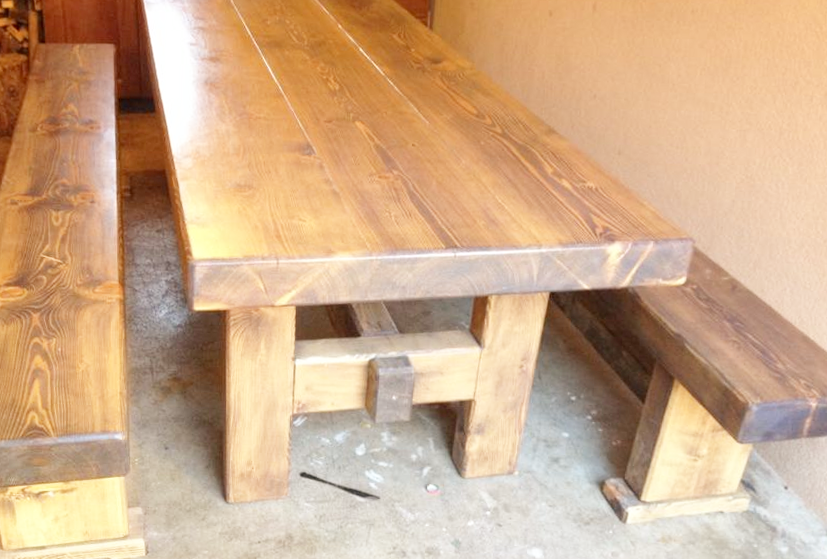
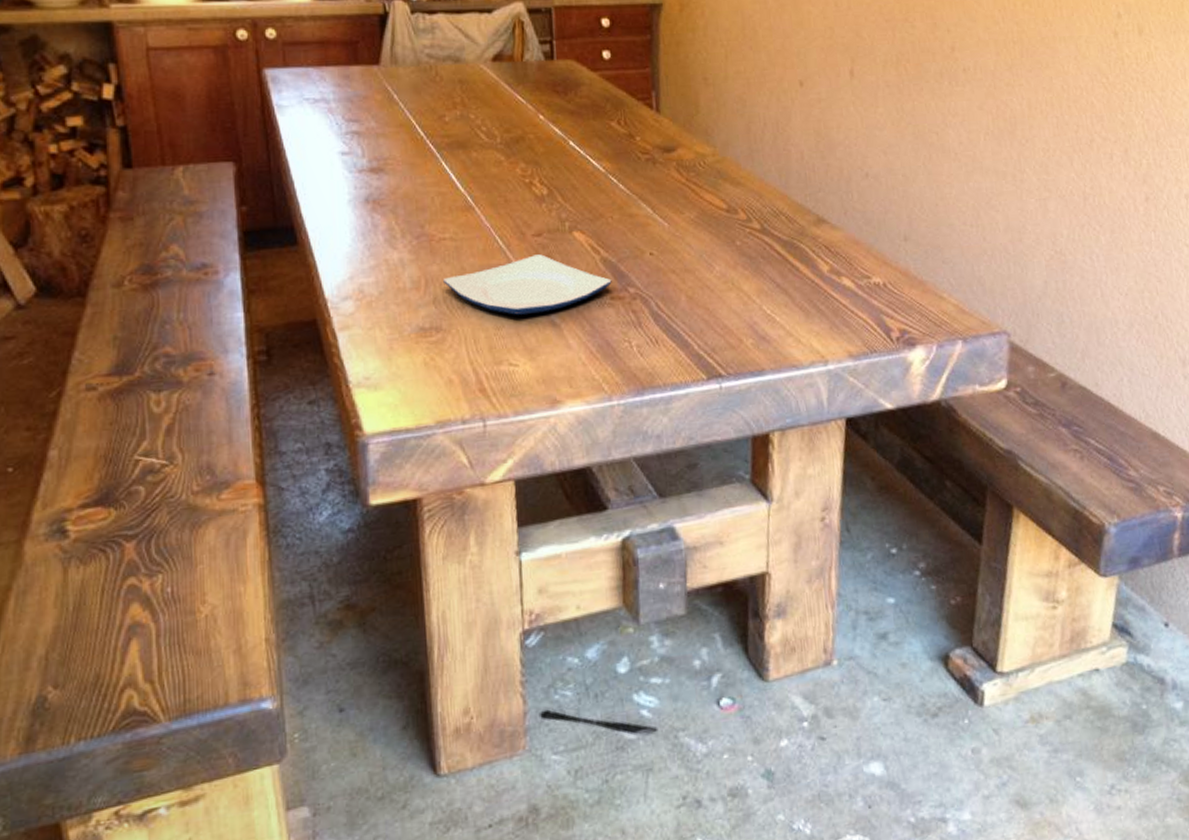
plate: none [257,137,381,183] -> present [443,254,612,315]

